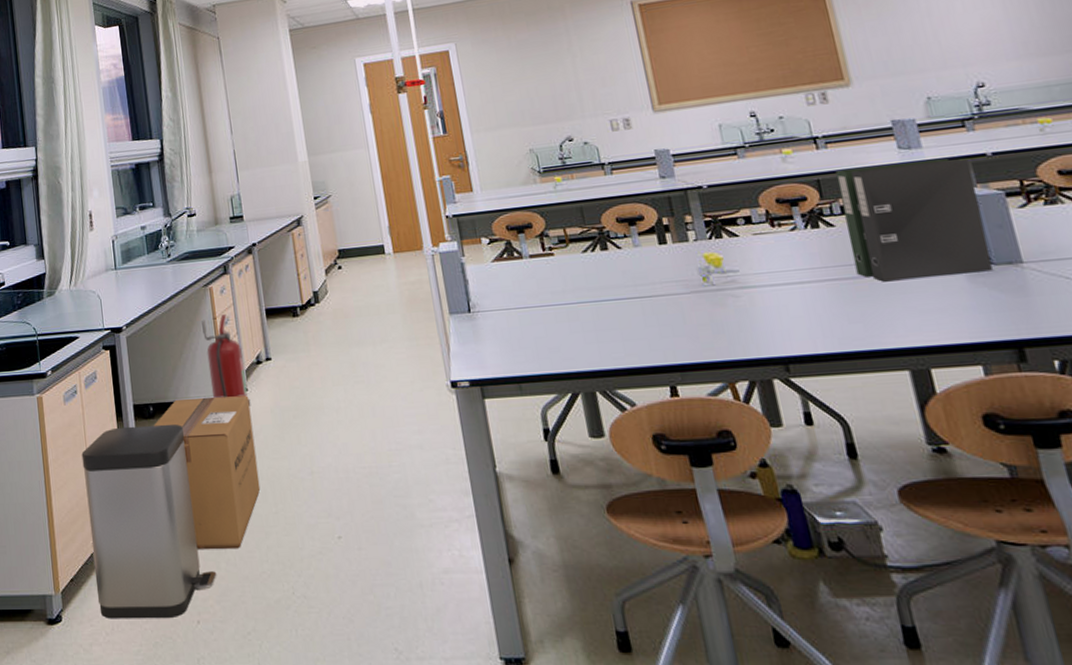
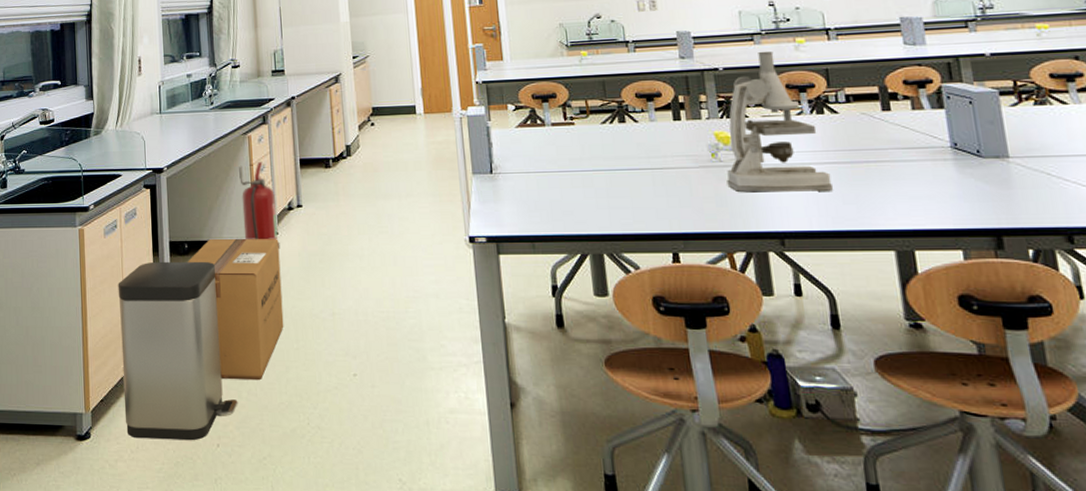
microscope: none [717,164,836,317] -> present [727,51,833,193]
binder: present [835,158,993,282] -> none [843,55,980,168]

